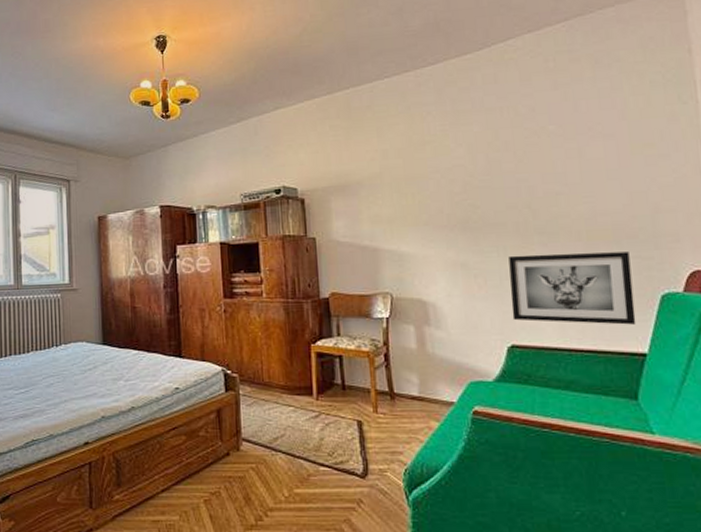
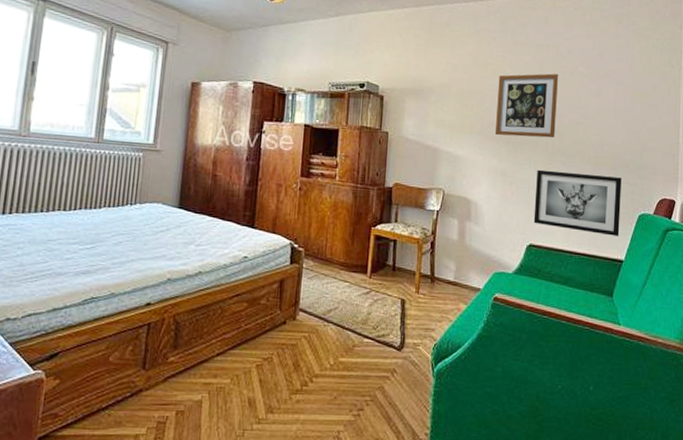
wall art: none [442,138,527,223] -> present [495,73,558,138]

